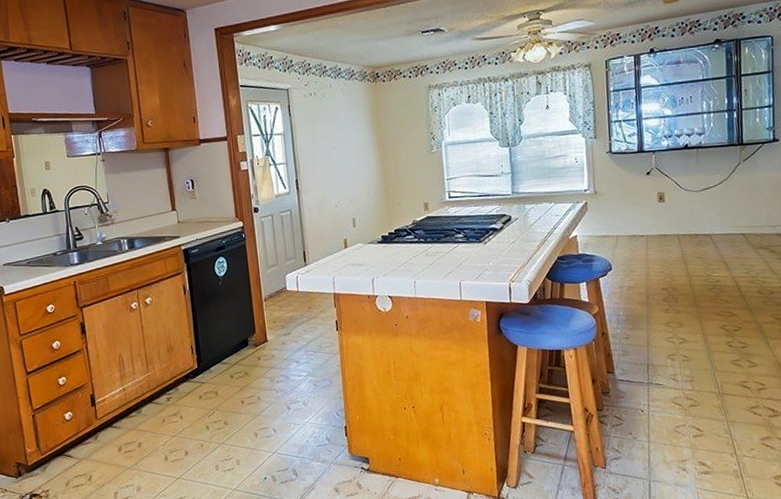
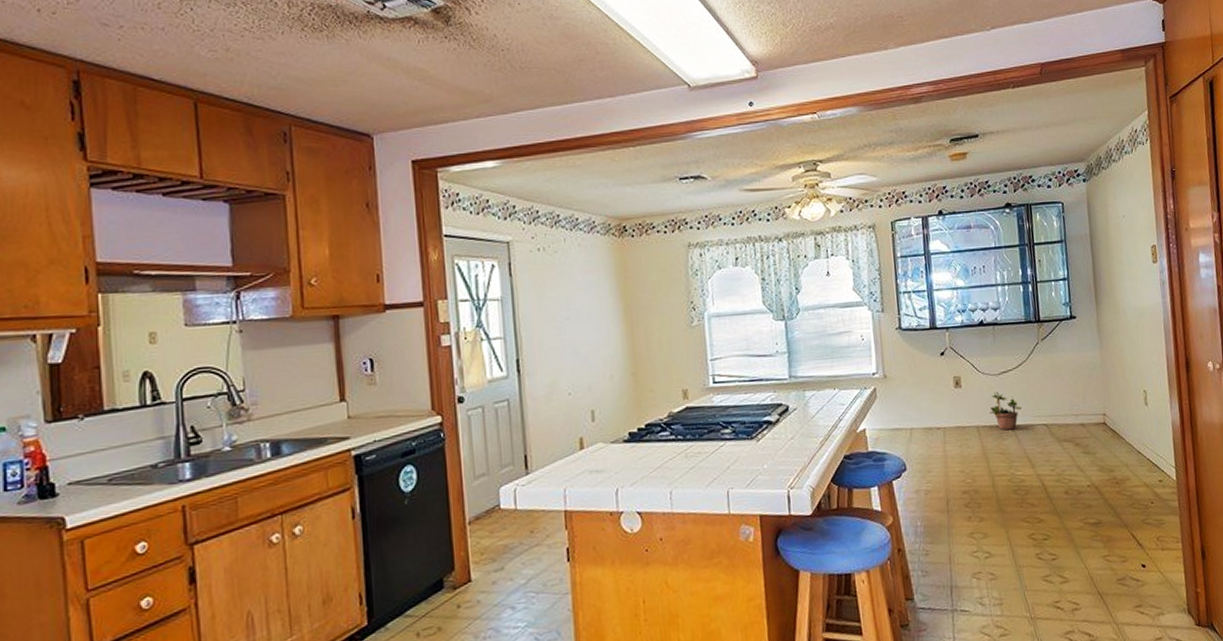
potted plant: none [690,205,721,239] -> present [990,391,1023,431]

